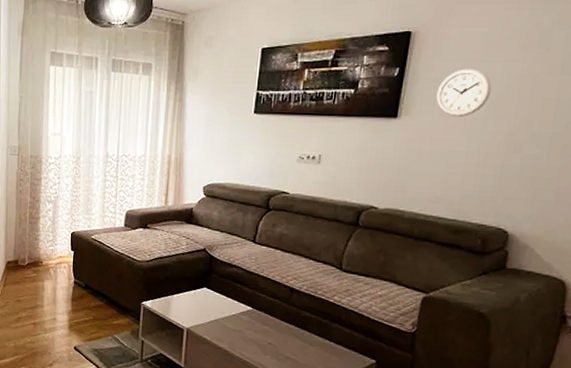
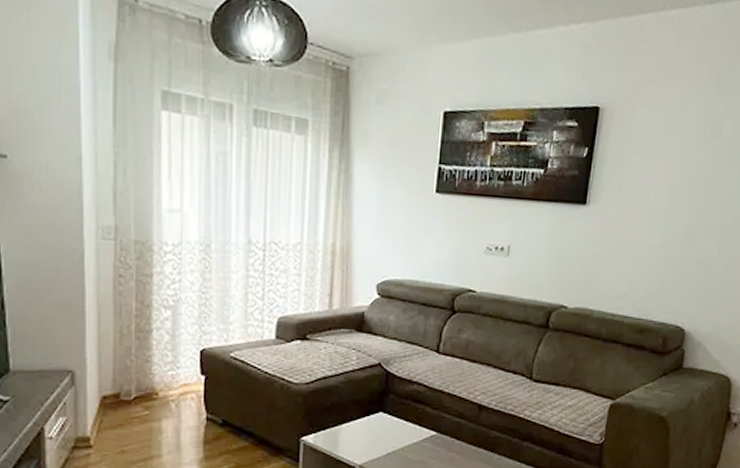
wall clock: present [436,69,492,118] -> none [622,153,672,207]

